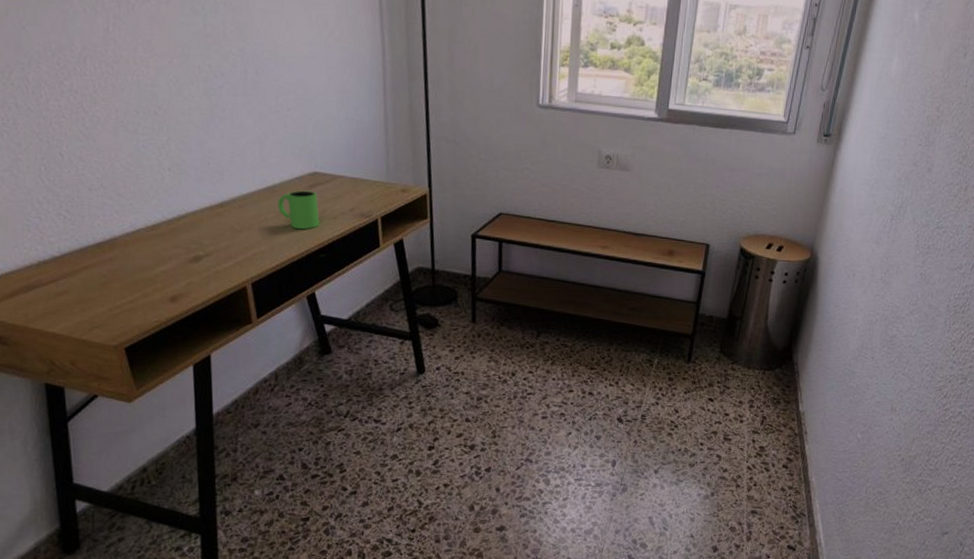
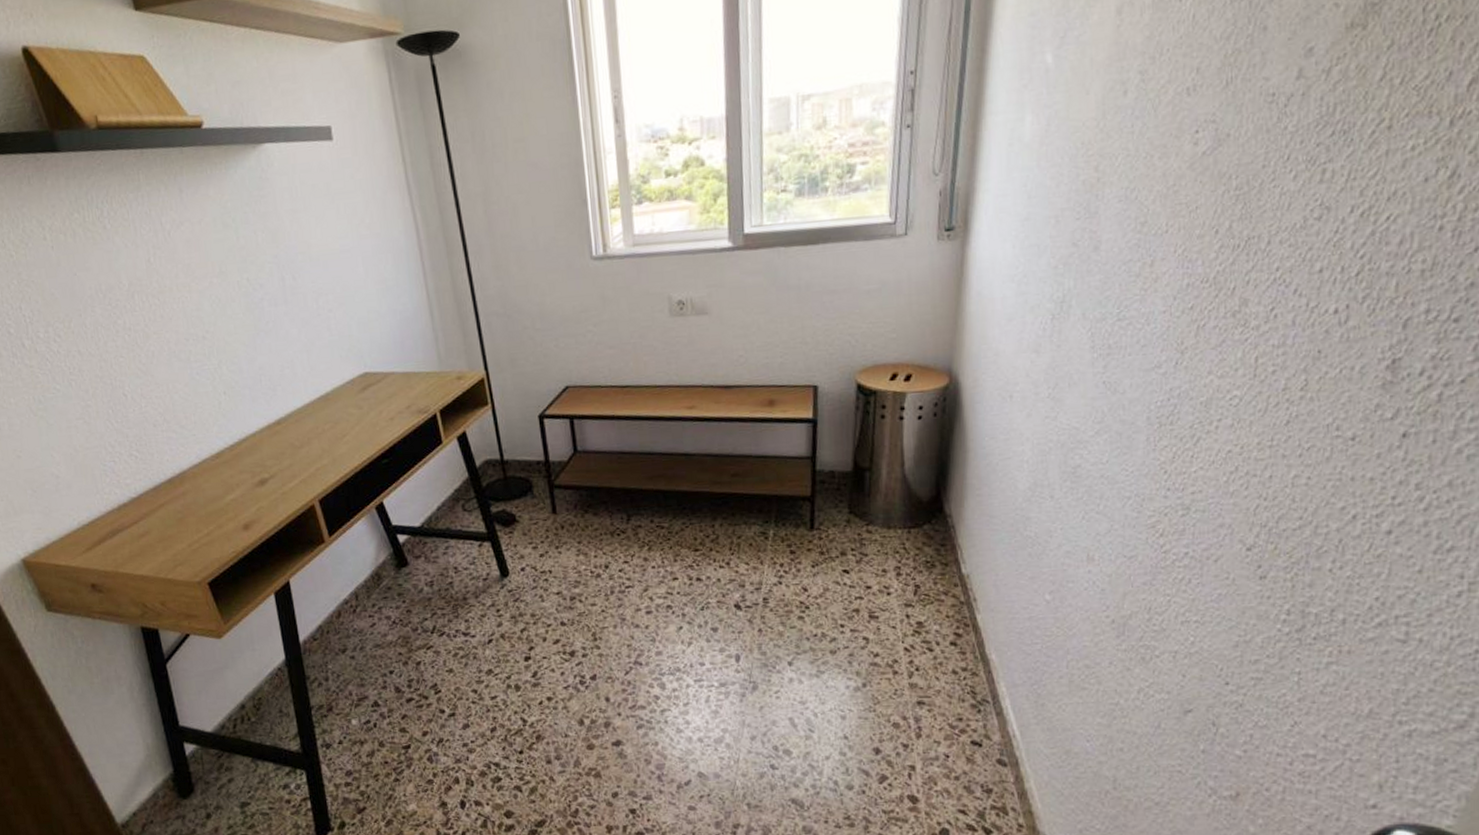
mug: present [277,190,320,230] -> none [332,393,378,437]

